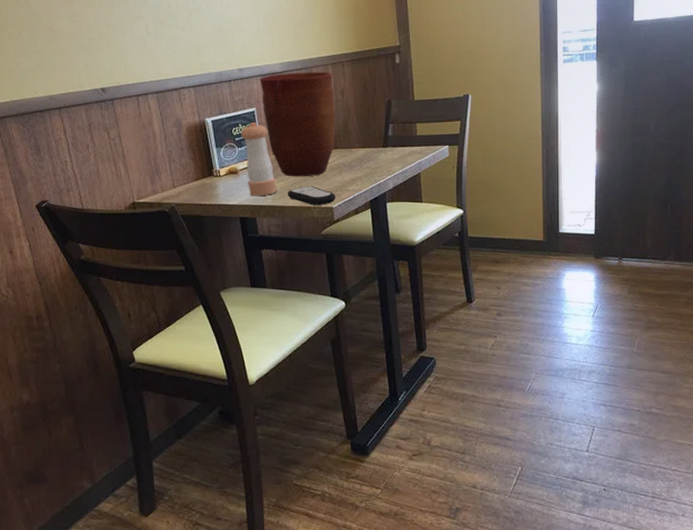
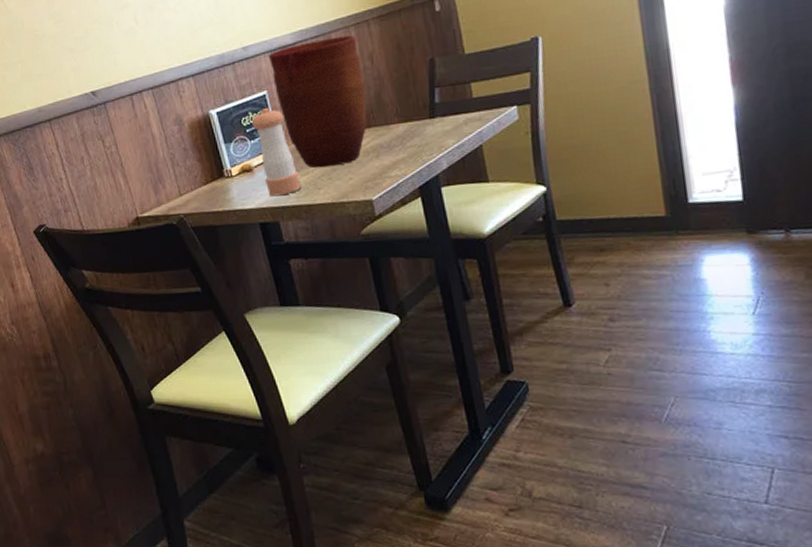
remote control: present [287,185,335,205] -> none [314,176,375,200]

